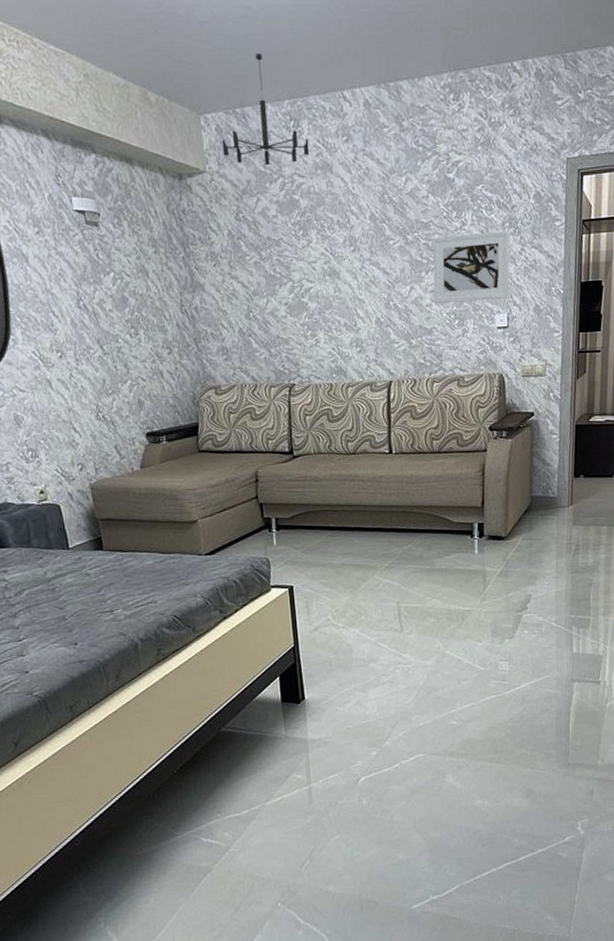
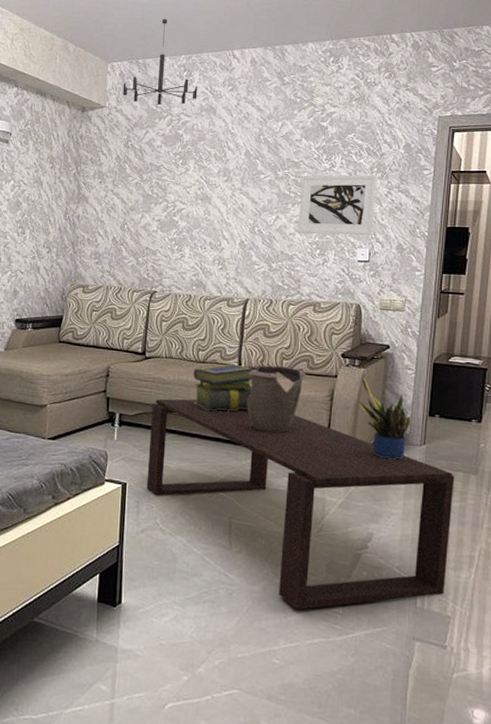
coffee table: none [307,493,600,674] -> present [146,399,454,610]
stack of books: none [344,451,407,503] -> present [193,364,255,412]
decorative bowl: none [401,447,457,515] -> present [246,365,307,433]
potted plant: none [508,446,559,524] -> present [358,375,411,460]

